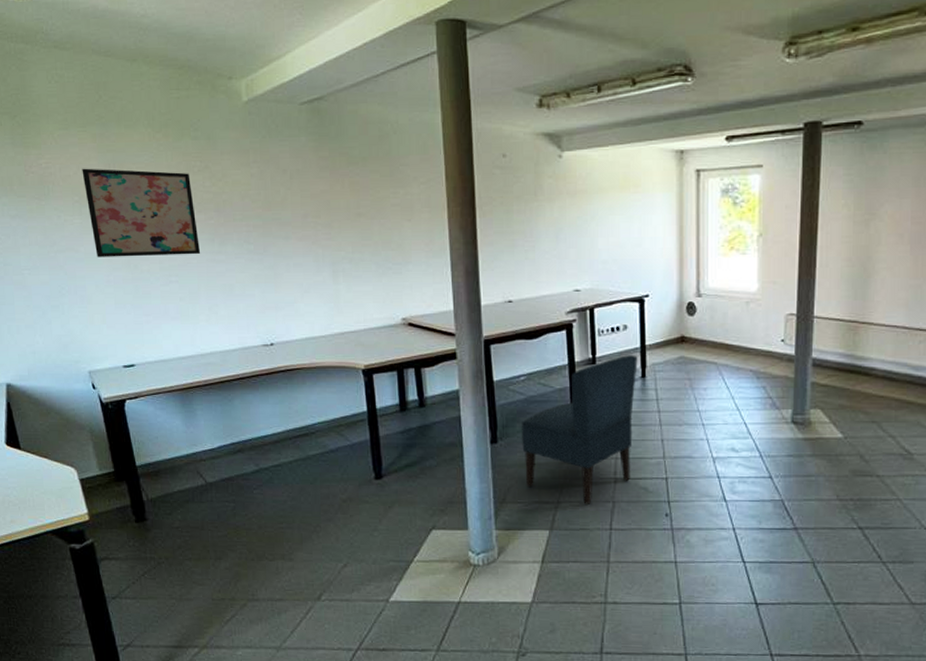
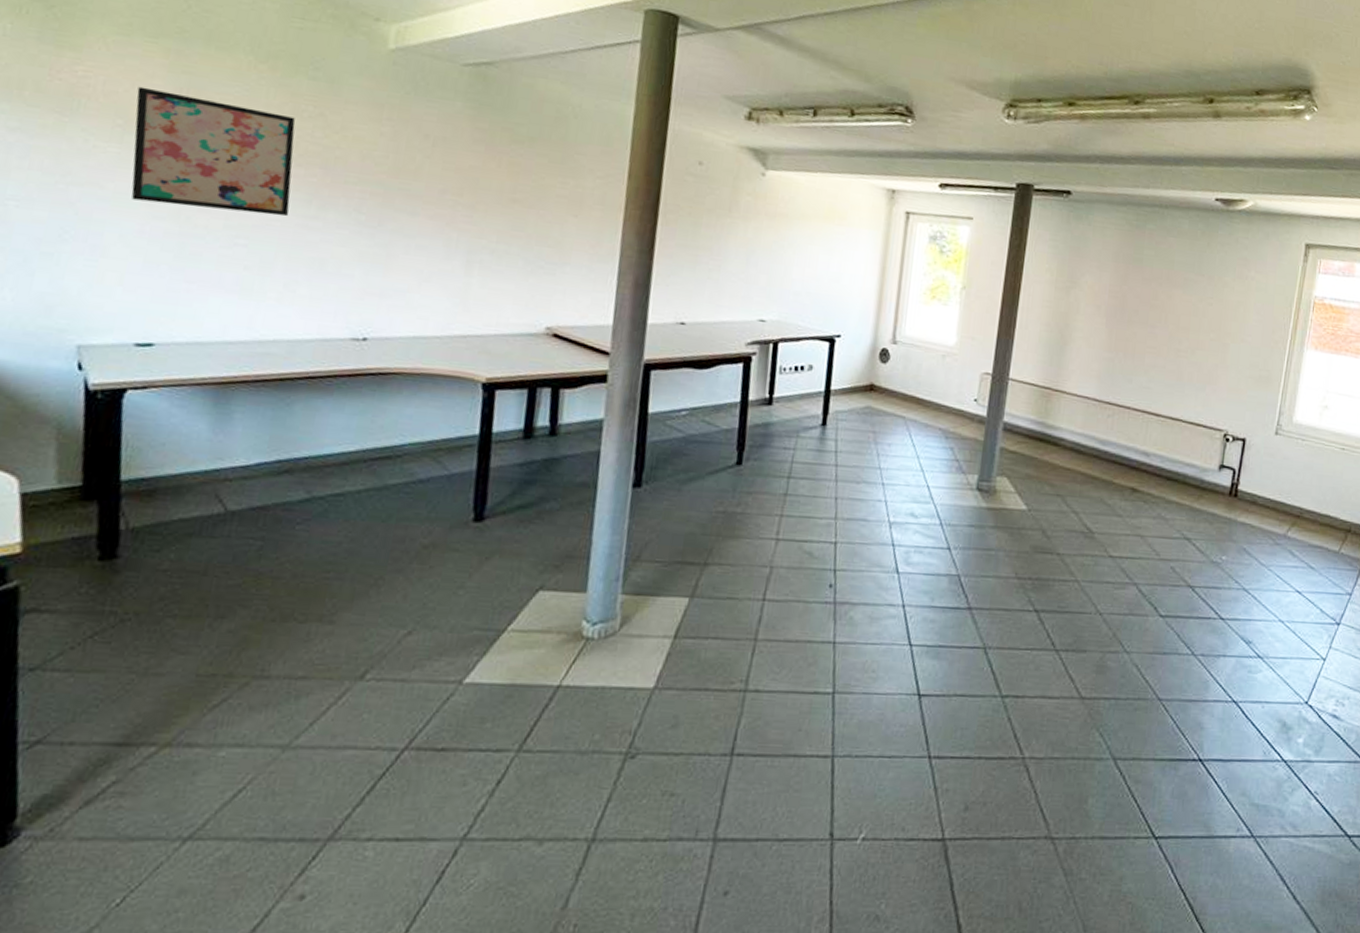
chair: present [522,355,638,504] -> none [669,398,820,569]

